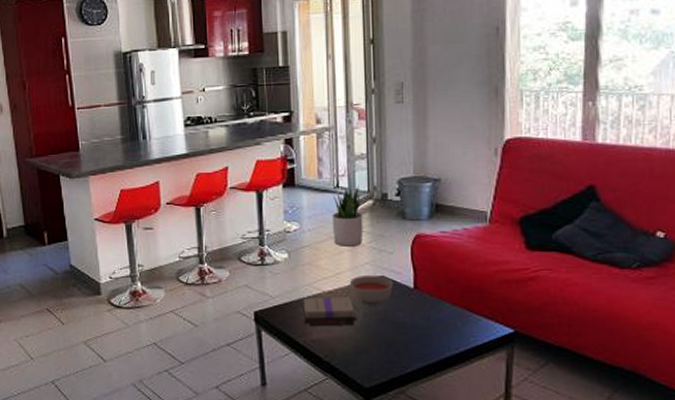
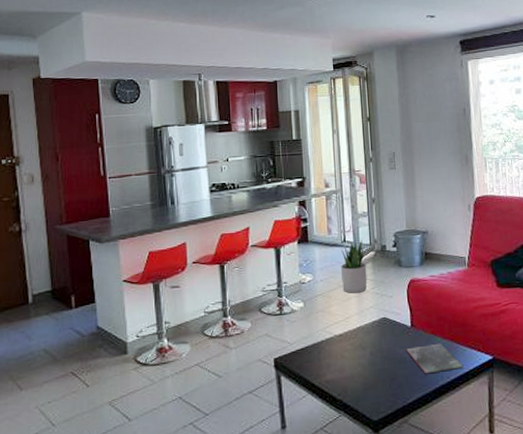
books: present [300,297,357,327] -> none [315,338,365,368]
bowl: present [349,274,393,305] -> none [357,317,394,345]
magazine: none [407,310,477,343] -> present [406,344,464,374]

